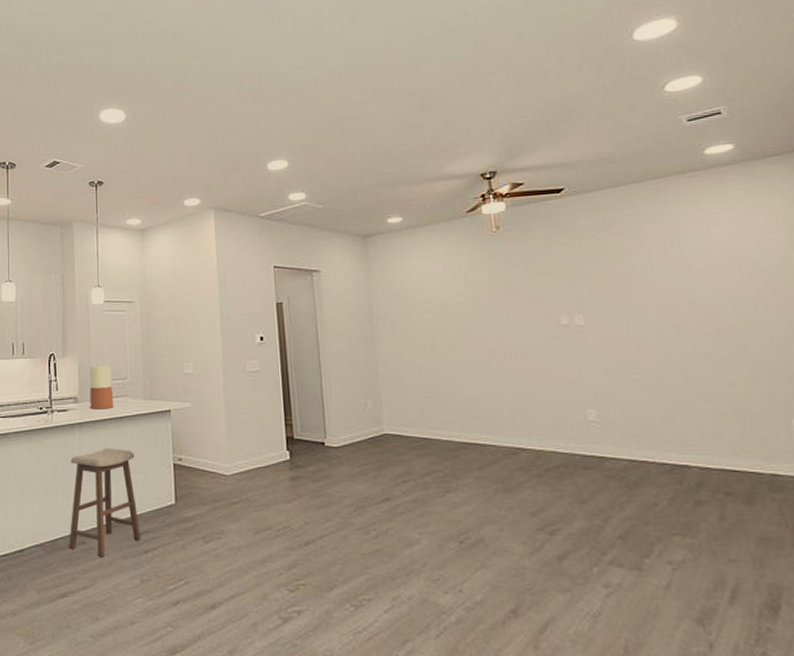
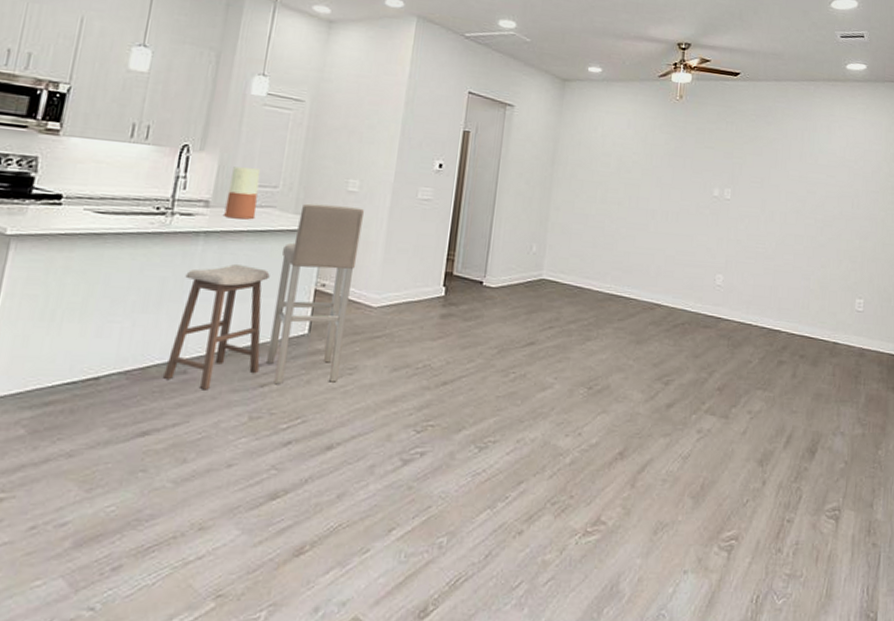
bar stool: none [141,387,208,551] -> present [267,203,365,385]

